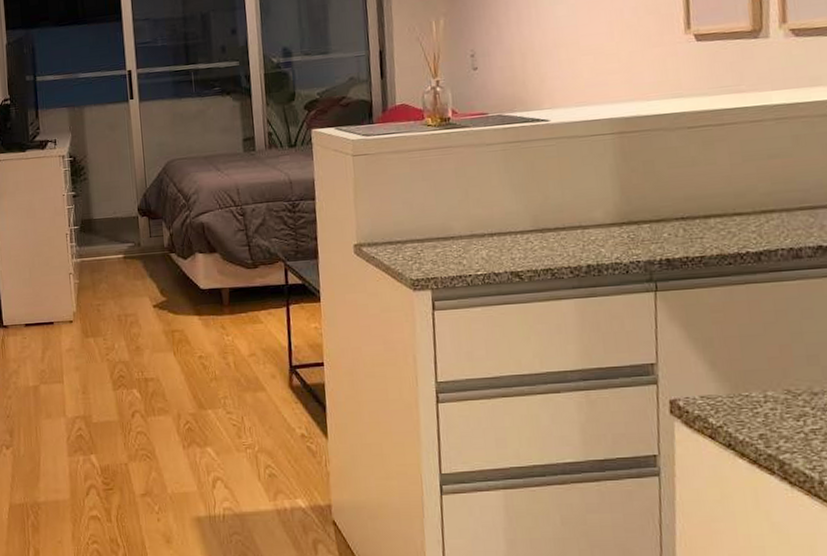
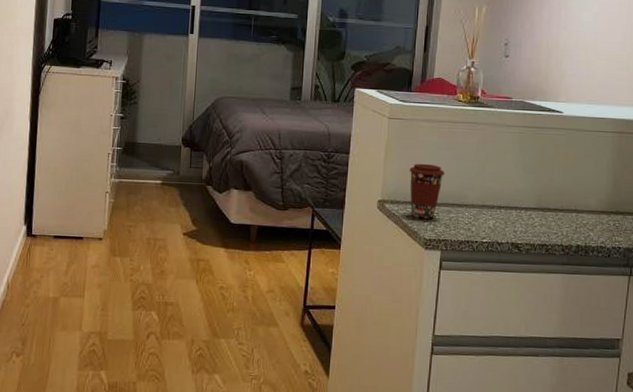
coffee cup: none [383,198,423,258] -> present [409,163,445,219]

